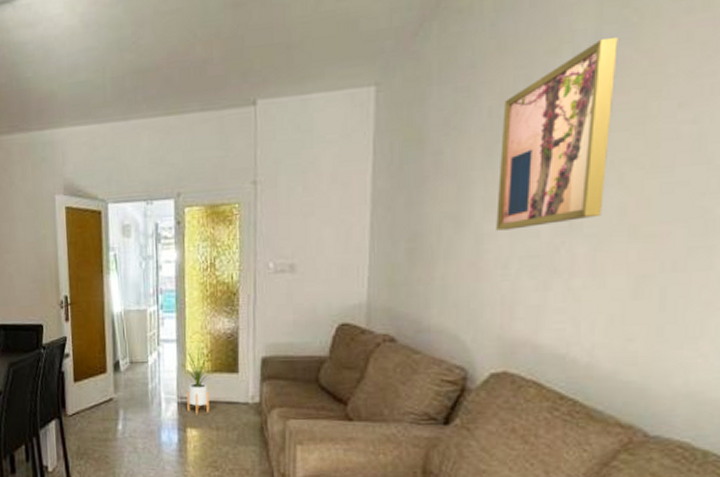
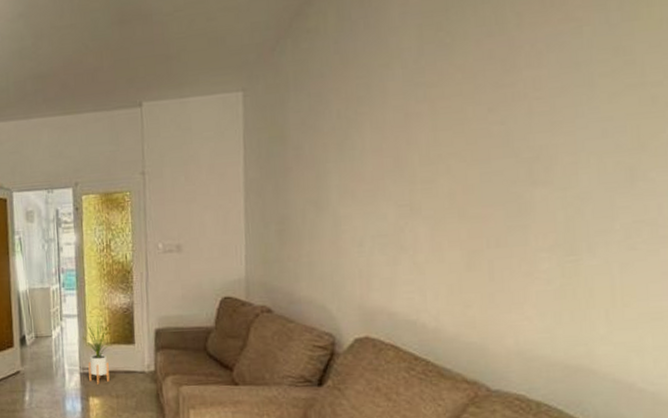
wall art: present [496,38,618,231] -> none [349,55,437,214]

